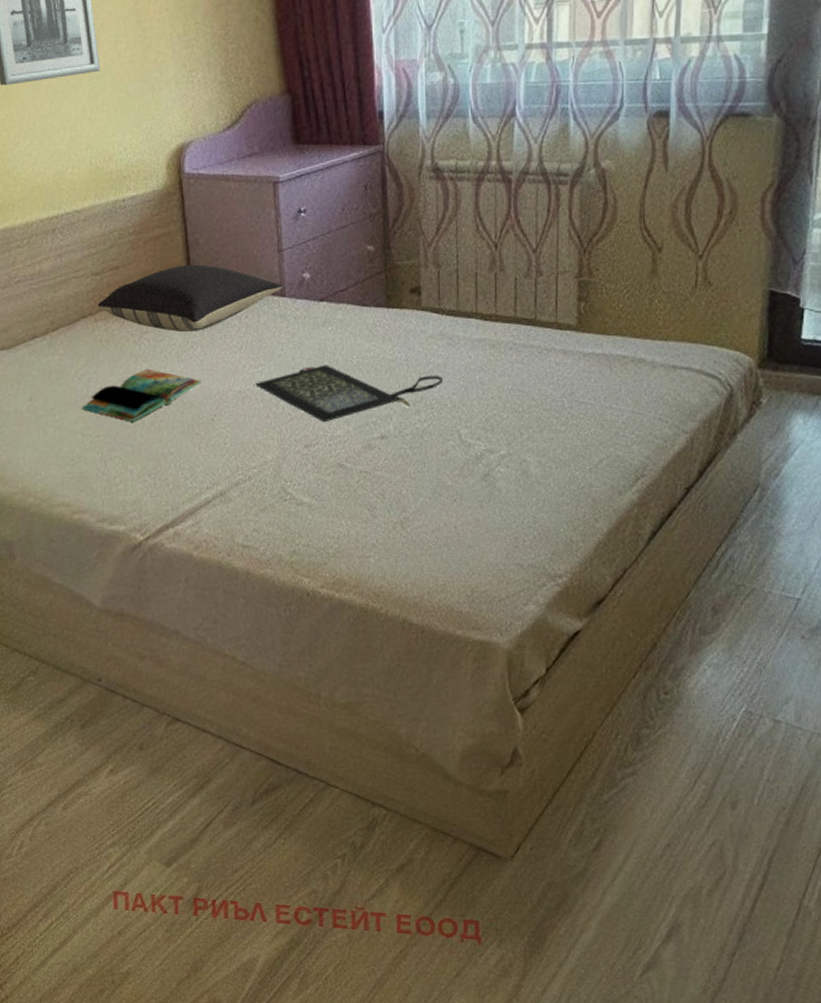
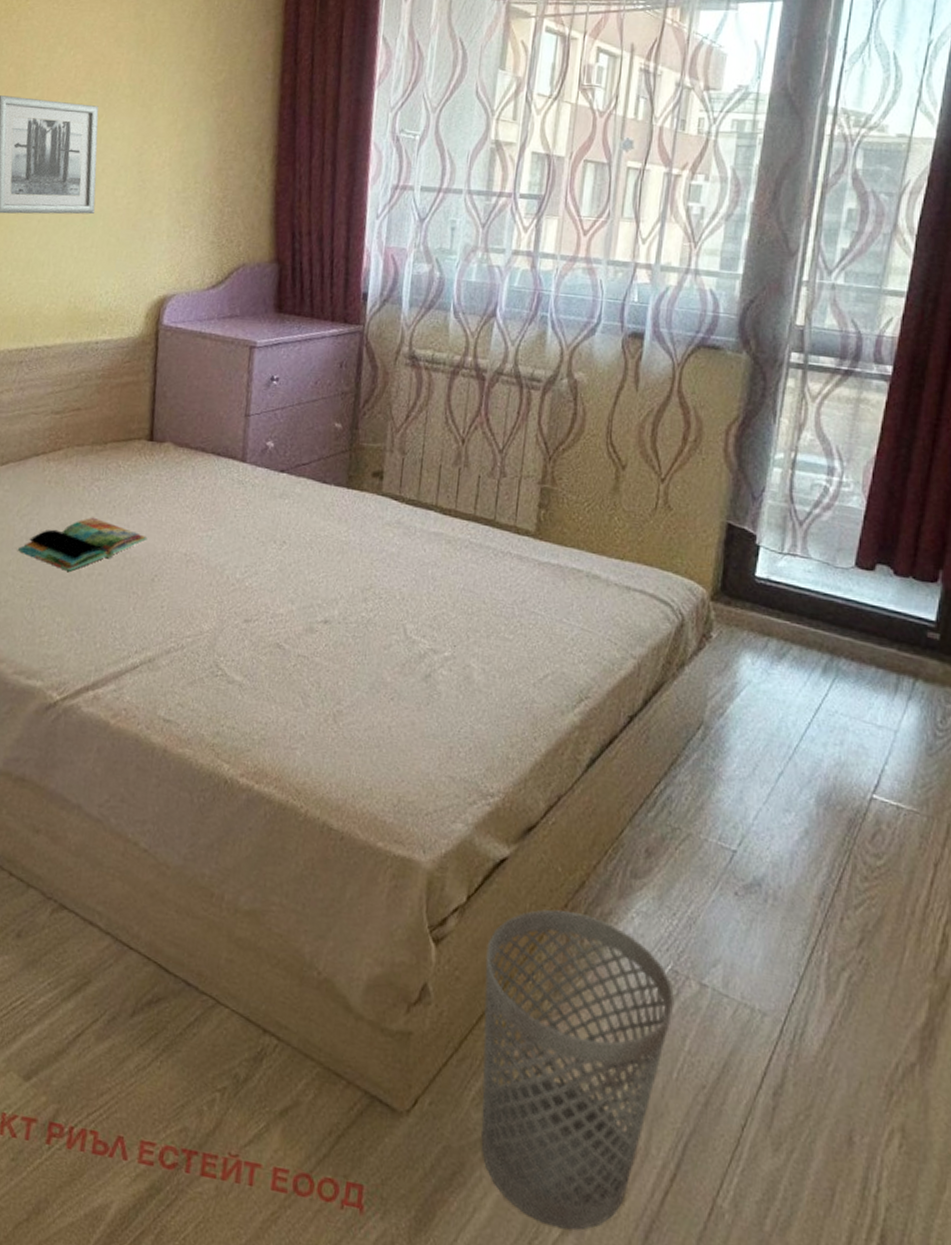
pillow: present [97,264,283,333] -> none [52,416,245,486]
clutch bag: present [255,364,443,423] -> none [202,537,395,599]
wastebasket: none [569,671,751,939] -> present [481,909,675,1230]

